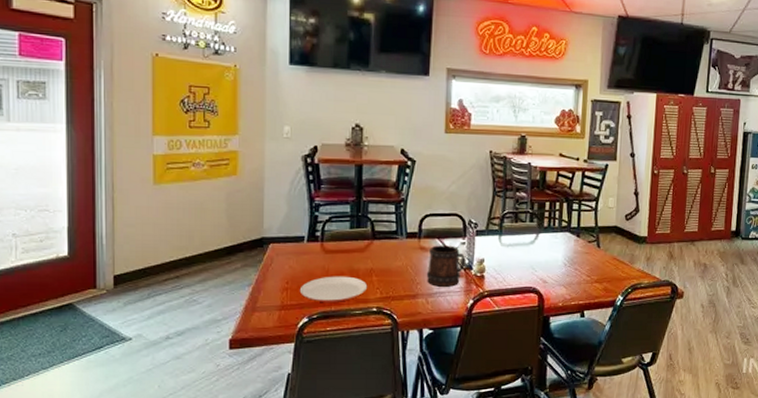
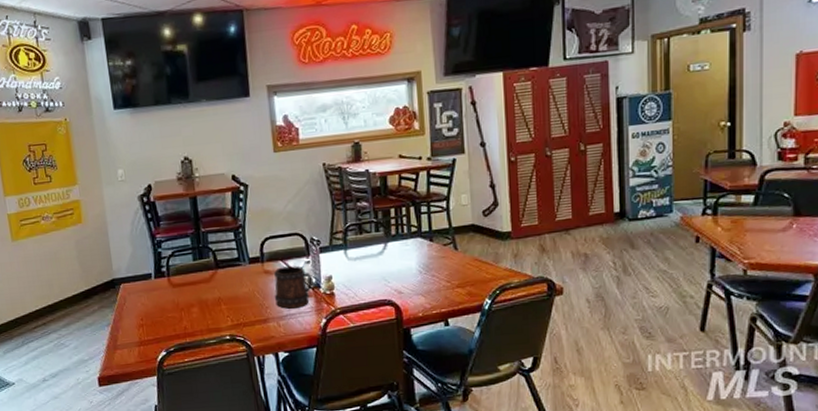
plate: present [299,276,368,303] -> none [154,307,218,336]

